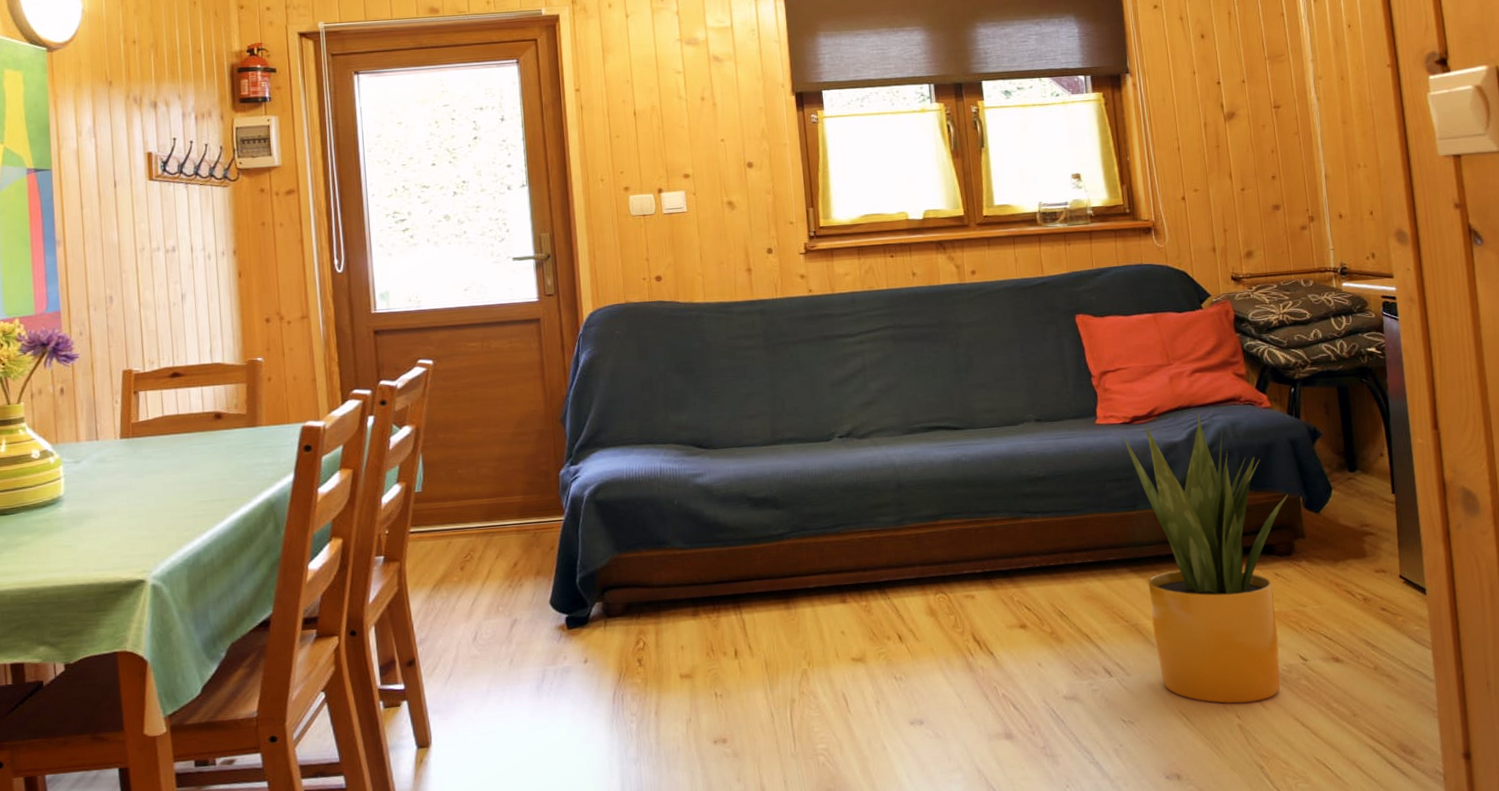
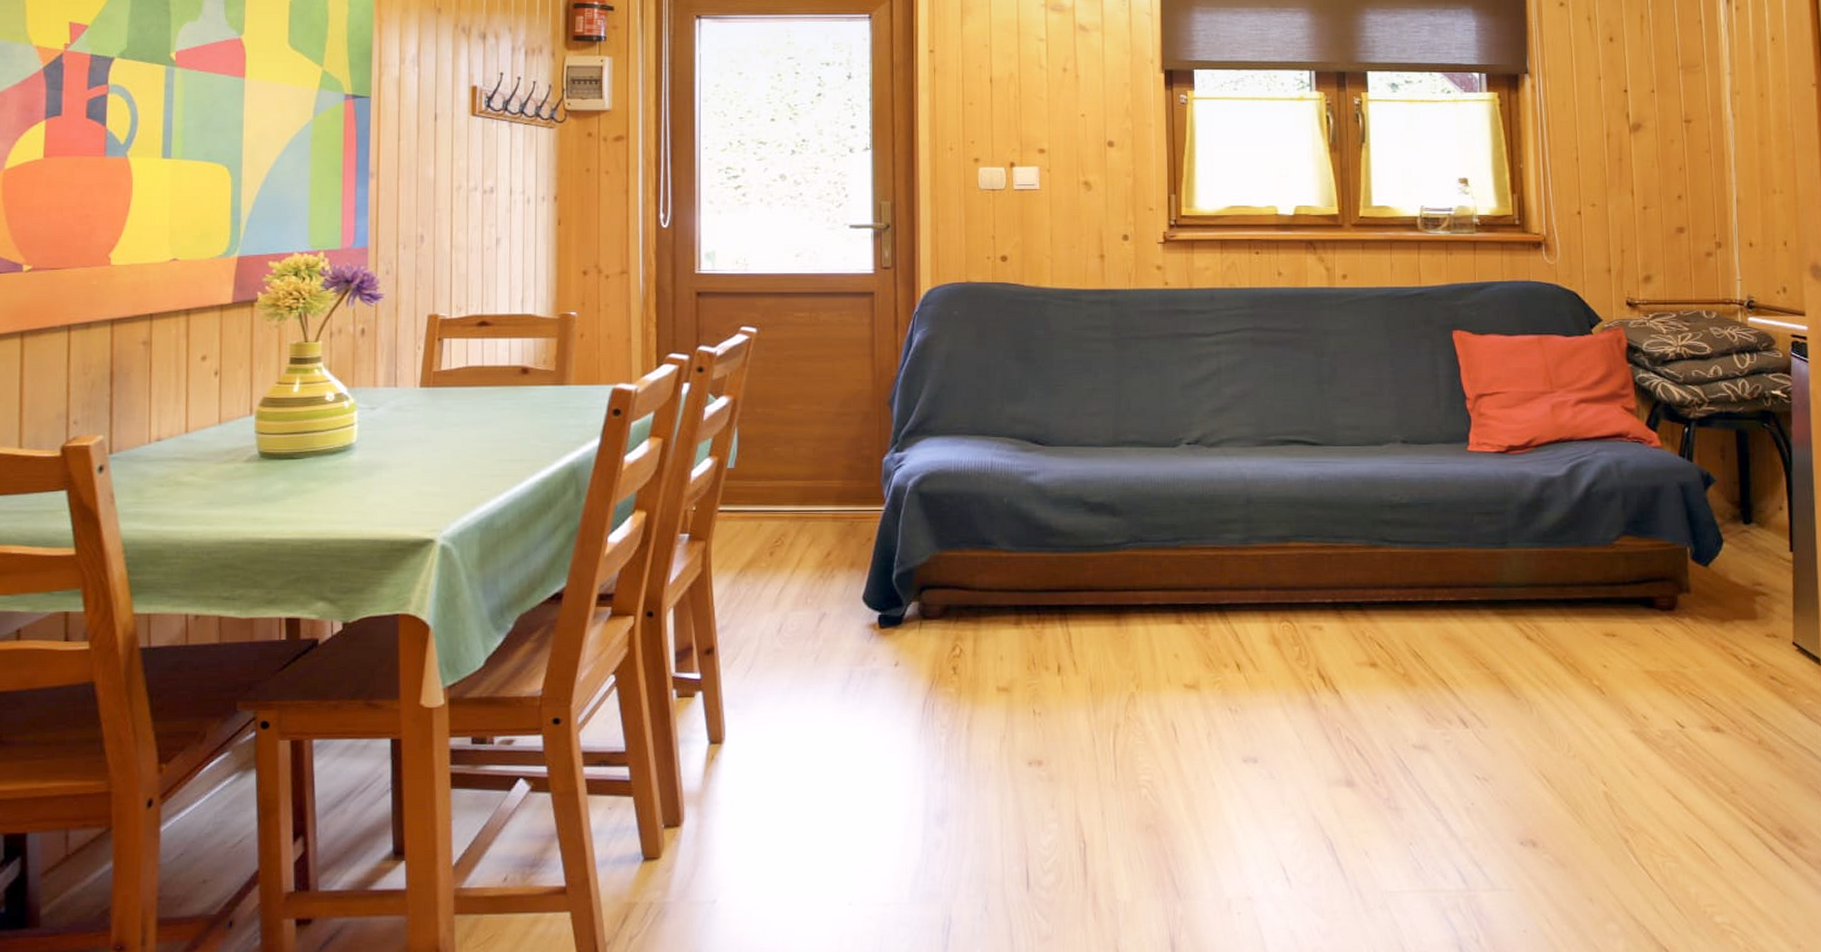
planter: present [1122,412,1289,704] -> none [1495,446,1675,768]

